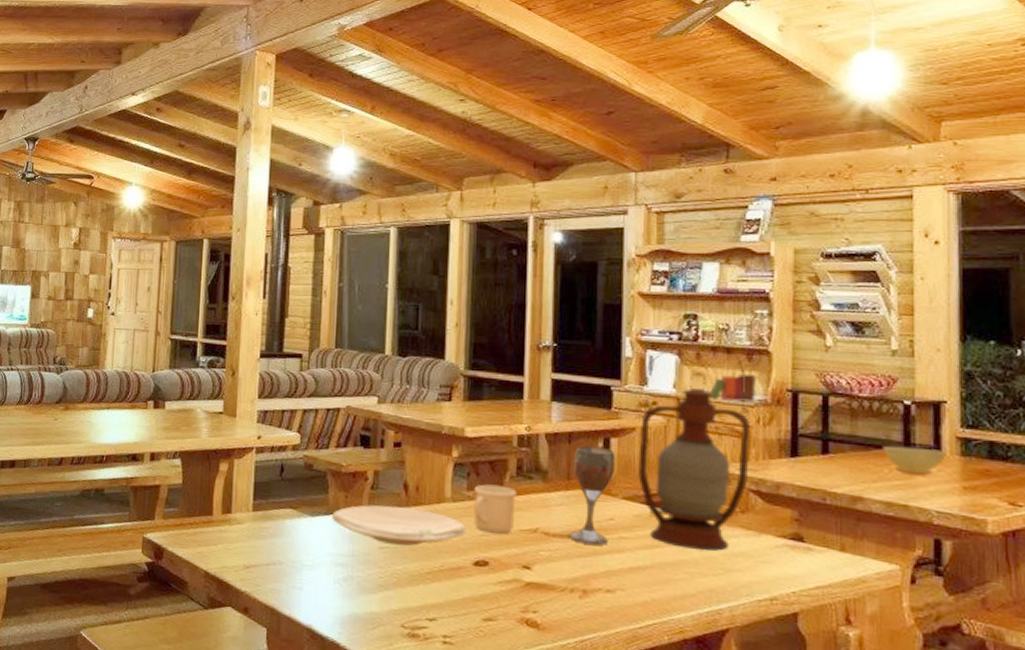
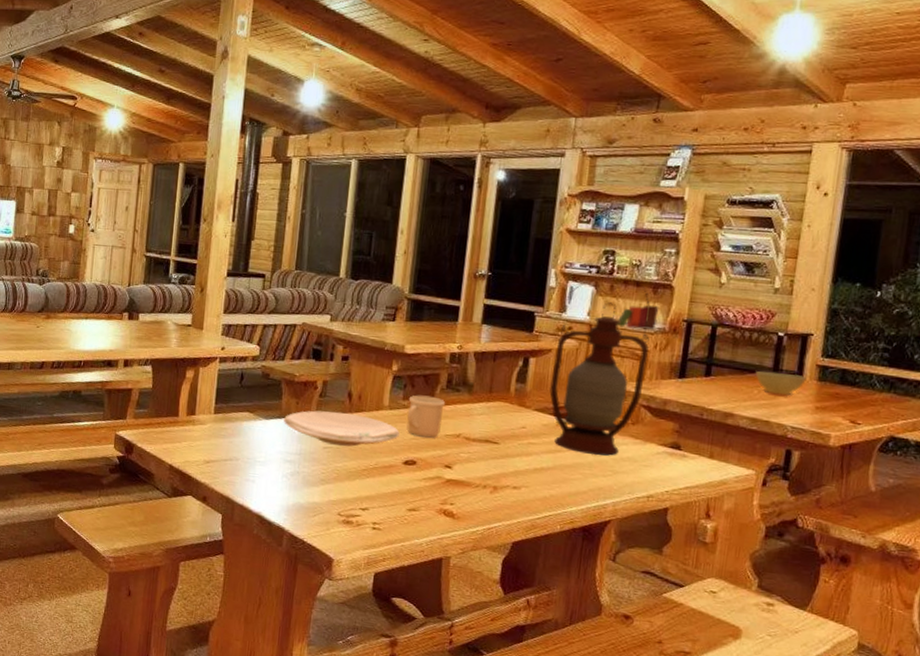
cup: present [568,446,616,545] -> none [486,363,533,449]

